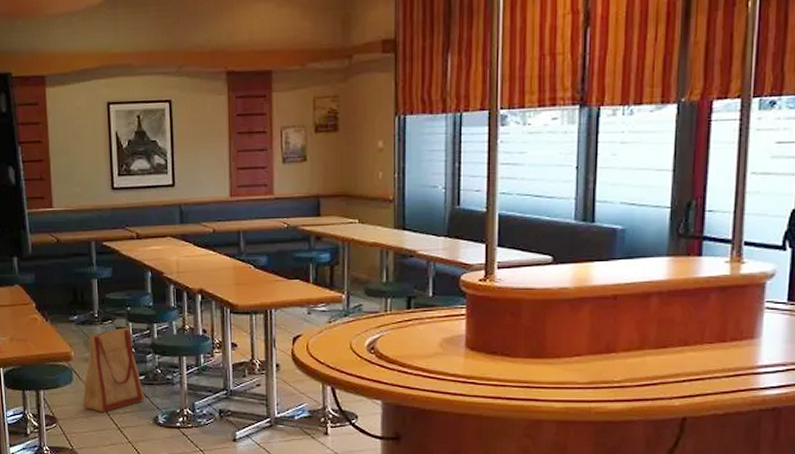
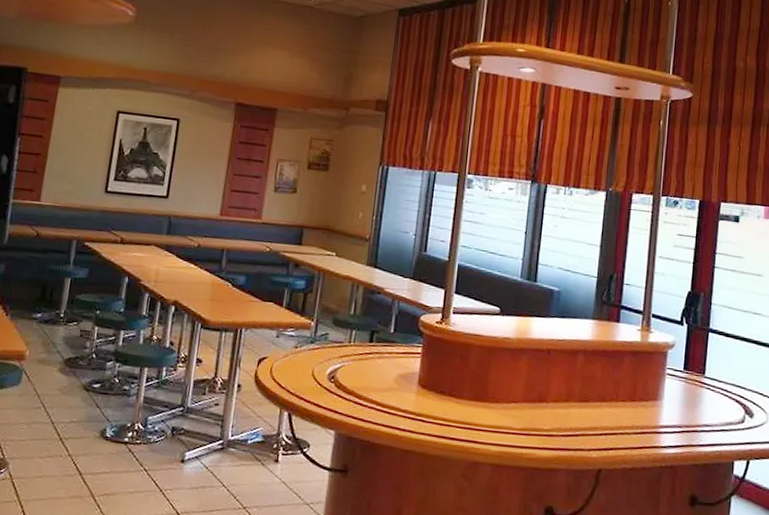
shopping bag: present [82,327,144,413] -> none [25,331,96,421]

